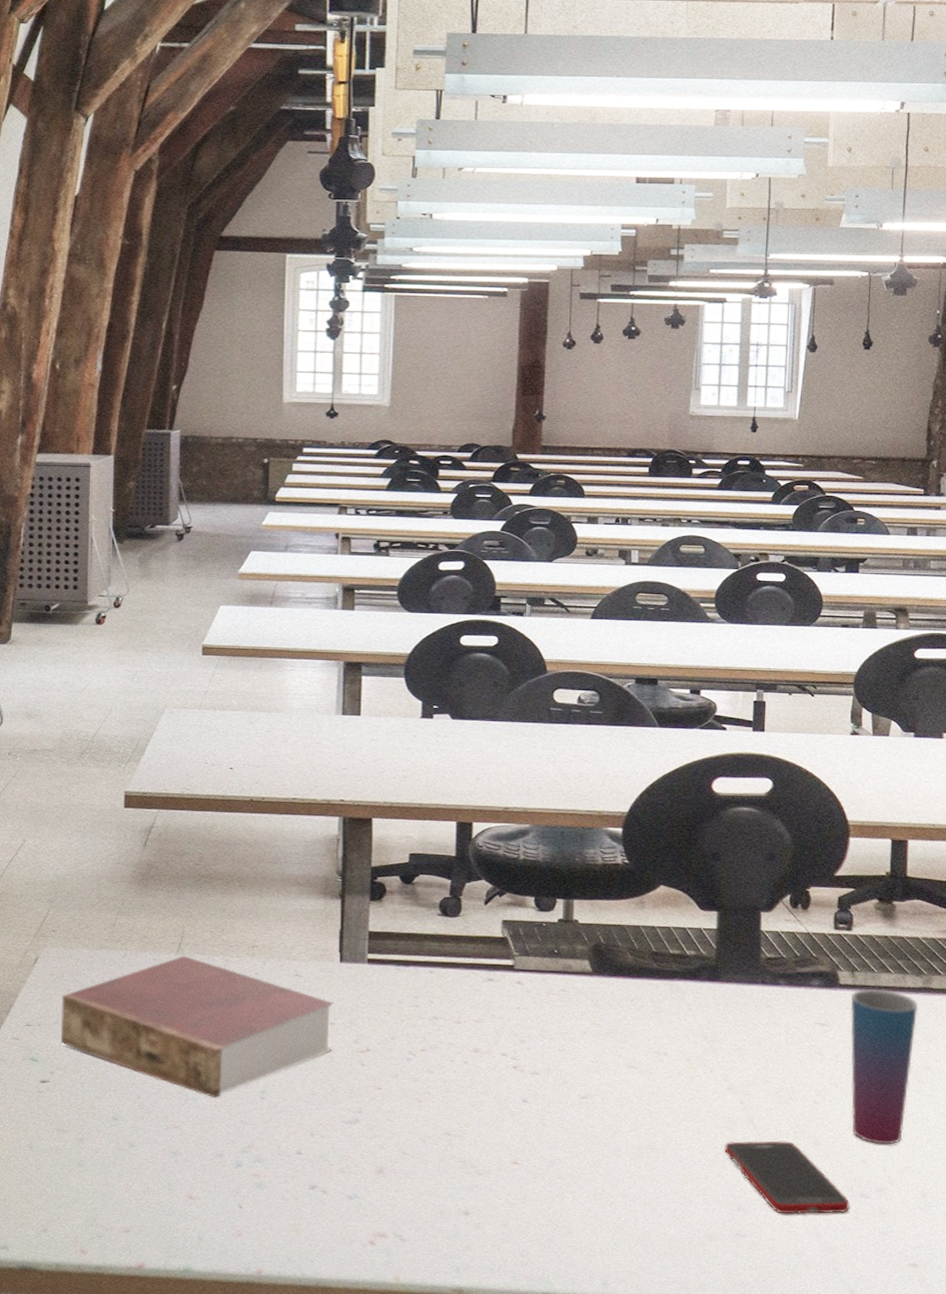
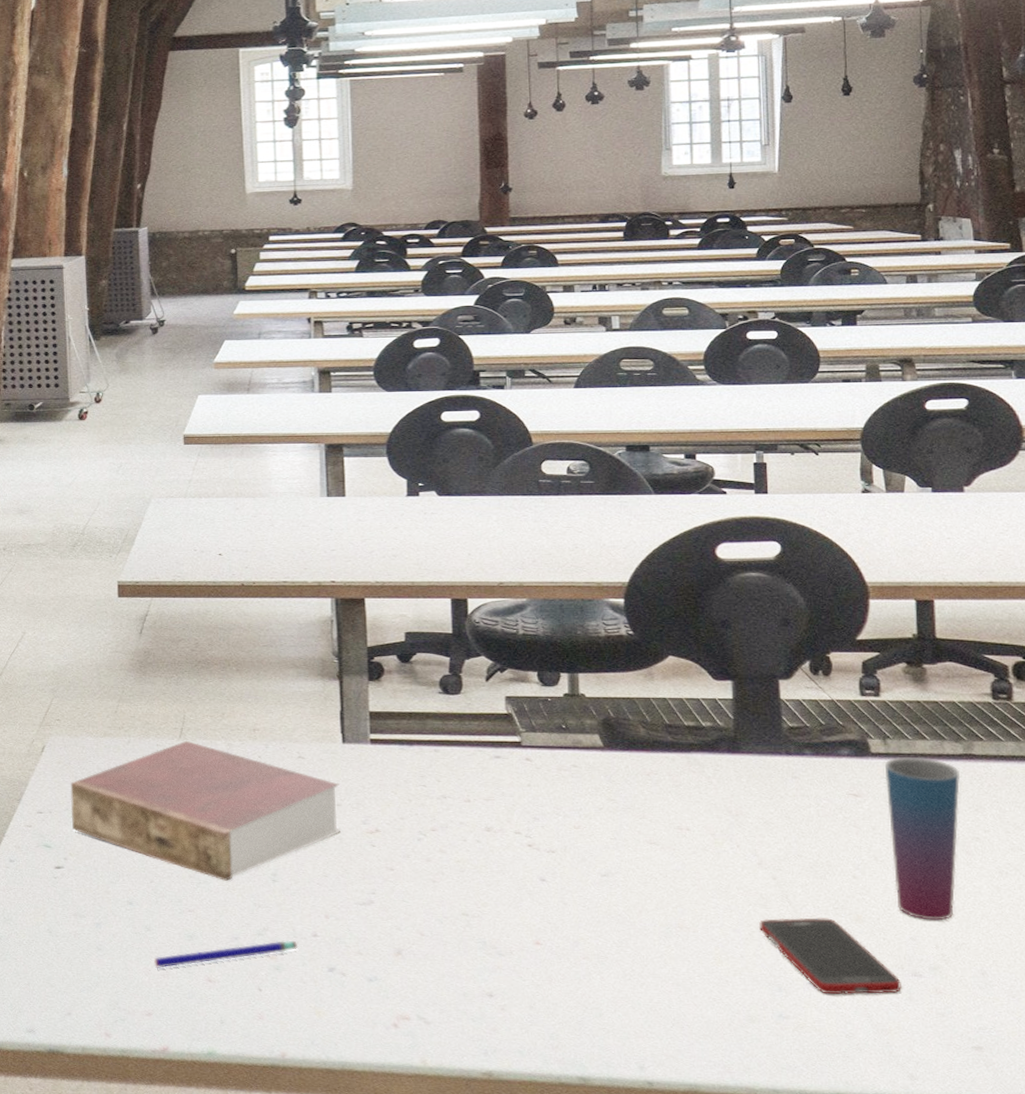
pen: none [136,1157,282,1185] -> present [154,940,299,968]

